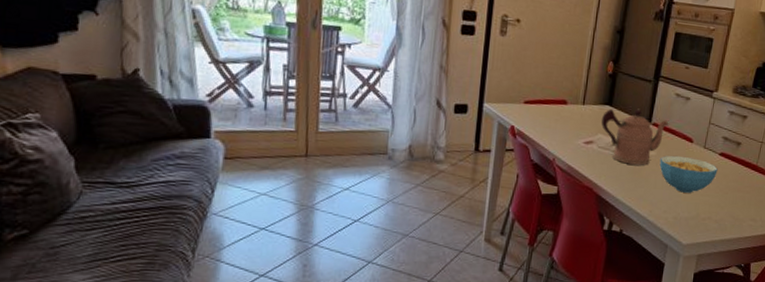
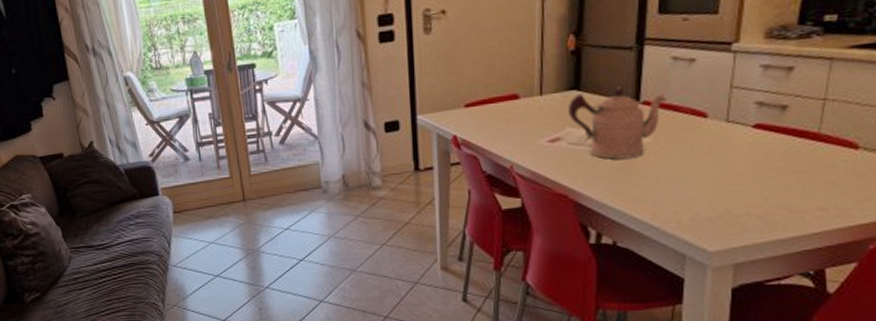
cereal bowl: present [659,155,718,193] -> none [659,137,753,185]

